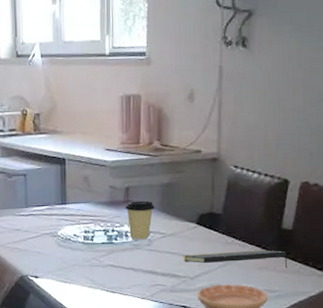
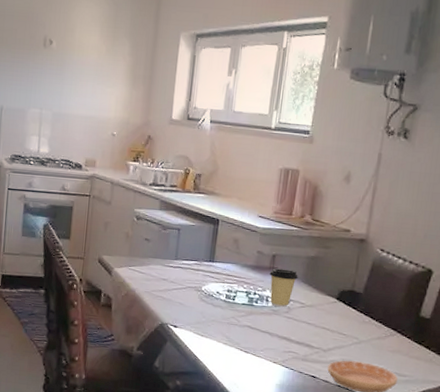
notepad: present [182,250,288,269] -> none [318,327,422,356]

